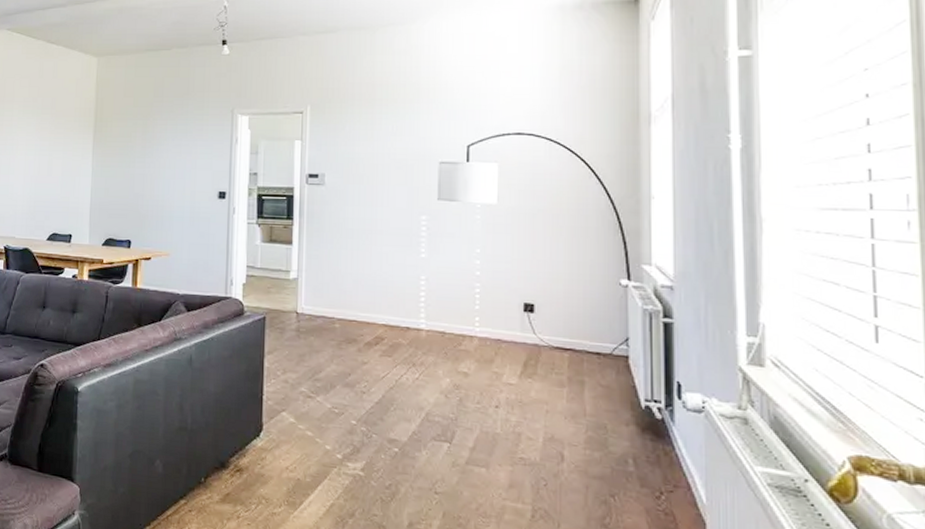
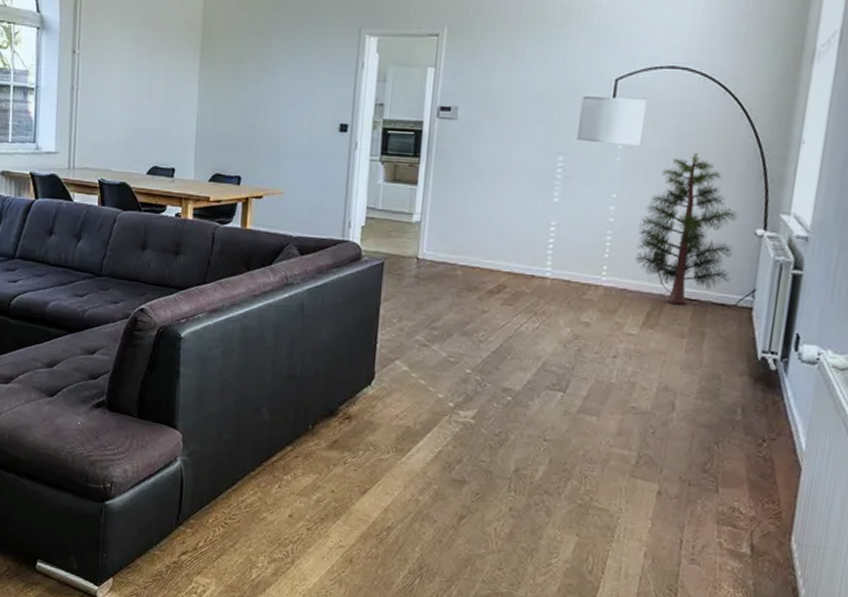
pine tree: none [506,209,601,354] -> present [635,152,738,305]

